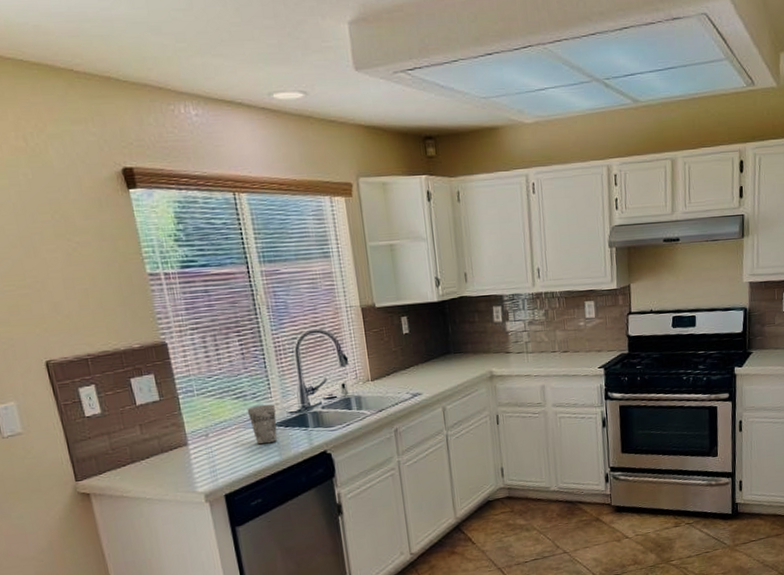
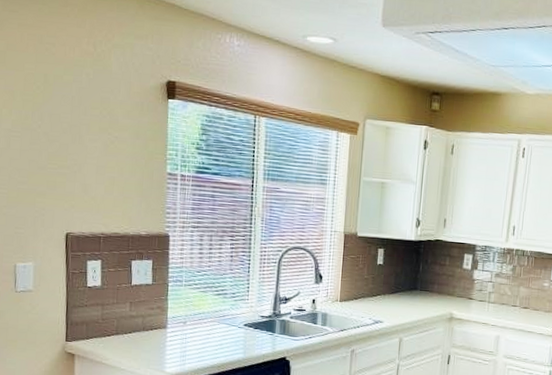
cup: present [247,404,278,445] -> none [224,304,250,341]

